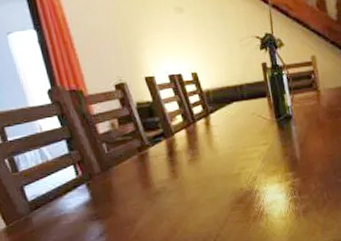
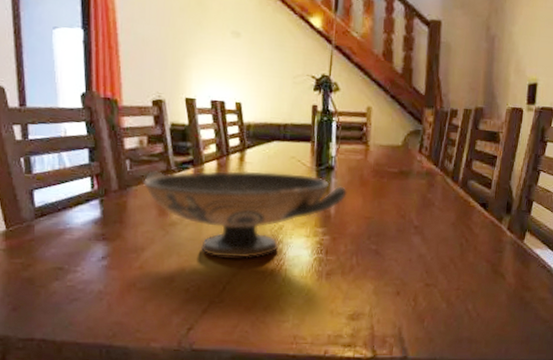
decorative bowl: none [122,127,308,216] -> present [143,170,347,258]

